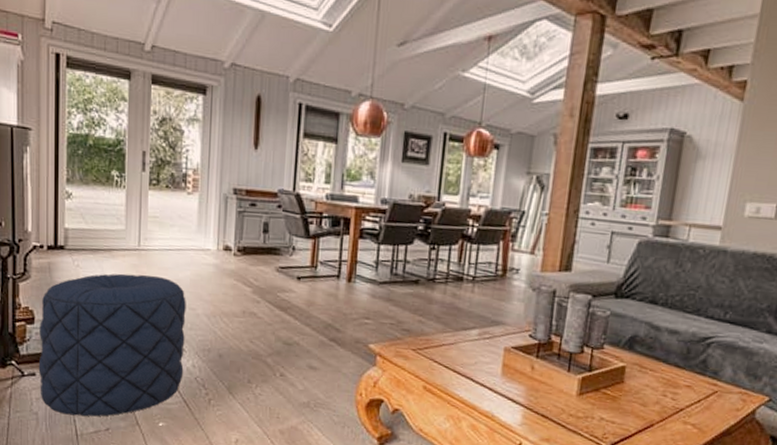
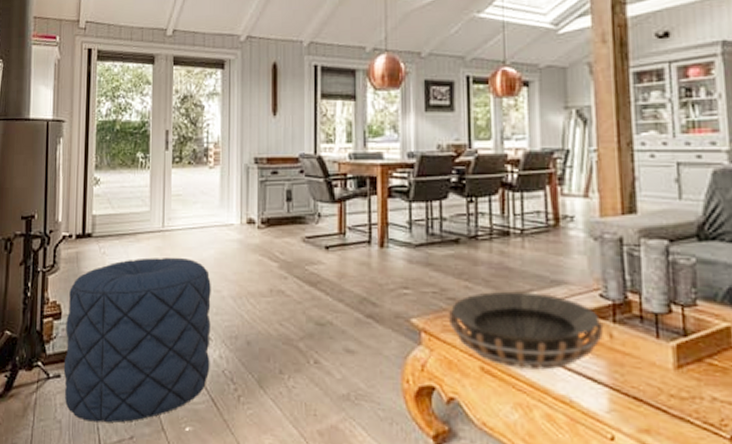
decorative bowl: none [401,326,529,392] -> present [448,291,604,370]

